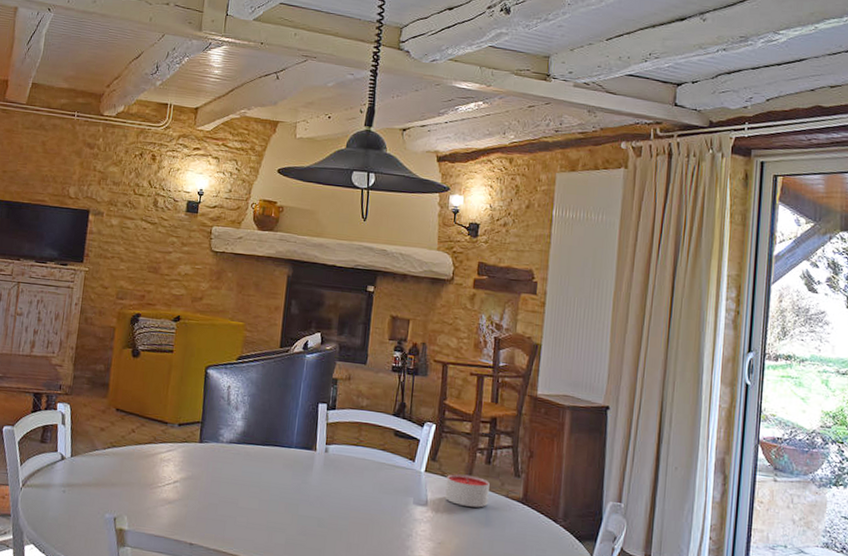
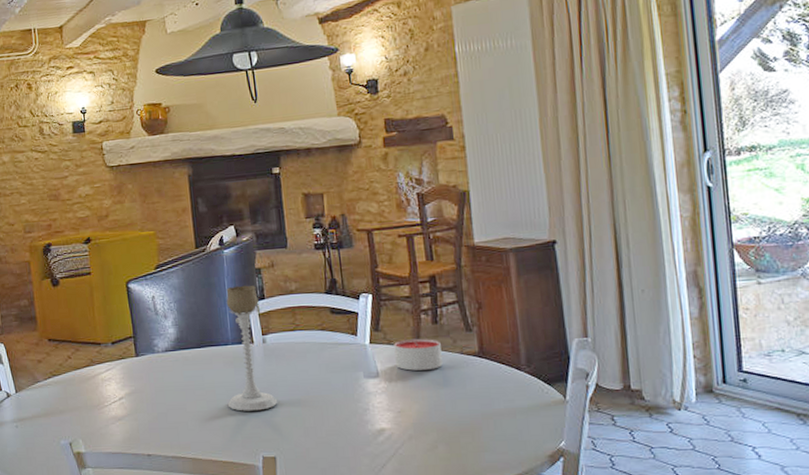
candle holder: none [278,391,330,519] -> present [226,285,278,411]

